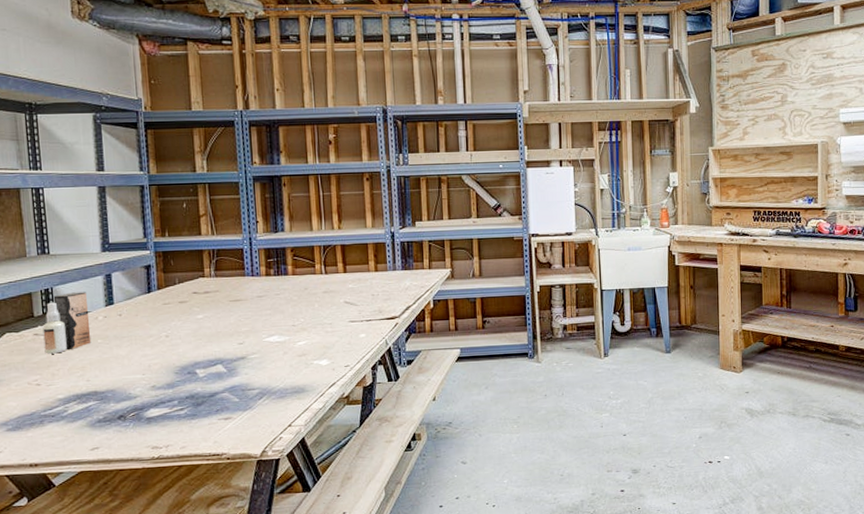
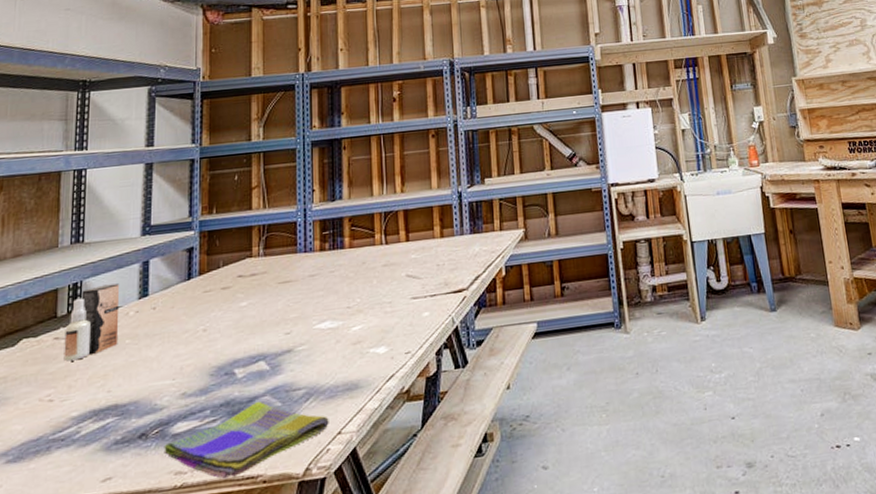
dish towel: none [140,396,281,454] -> present [164,401,329,479]

